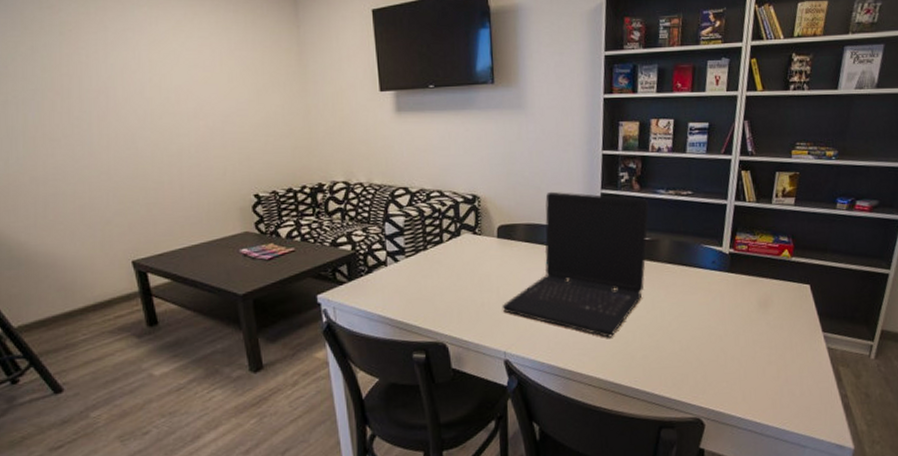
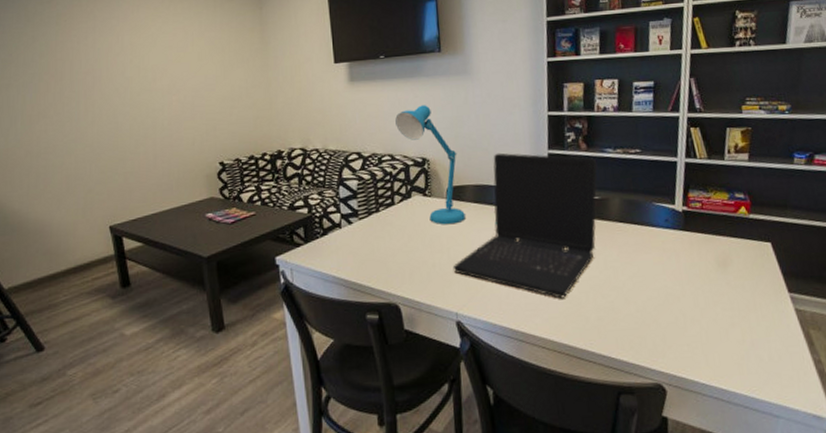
desk lamp: none [445,139,516,264] -> present [395,105,465,225]

